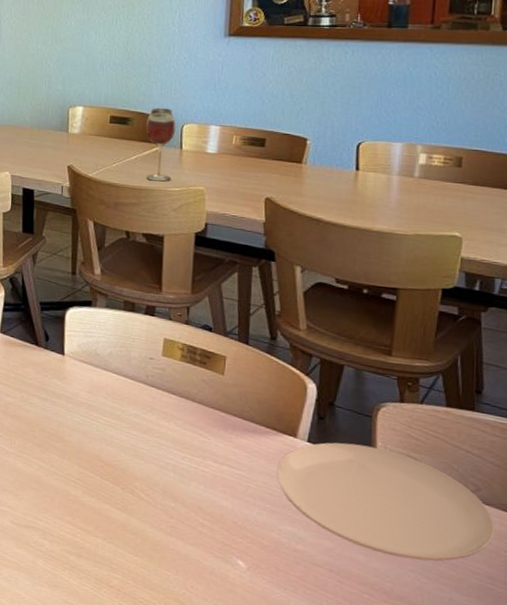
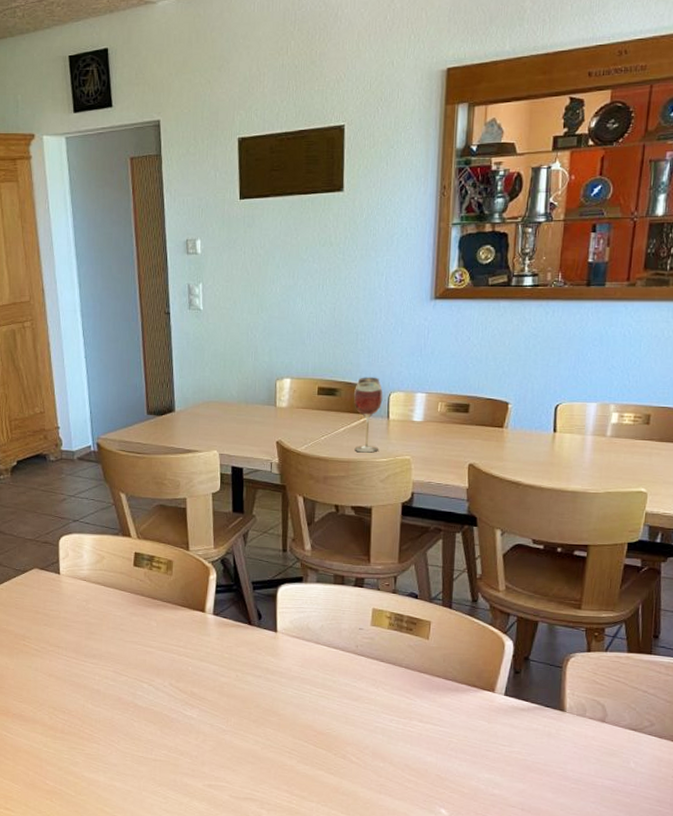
plate: present [277,442,494,561] -> none [476,693,665,792]

